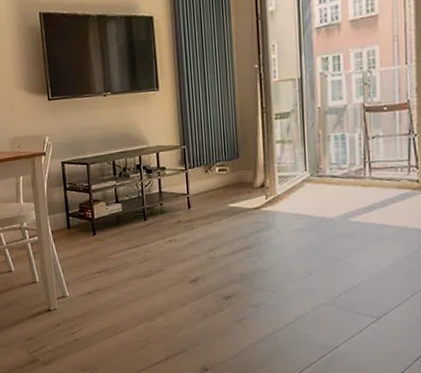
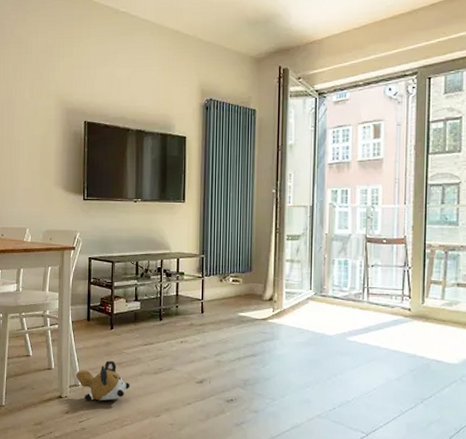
plush toy: none [60,268,120,311] -> present [74,360,130,401]

